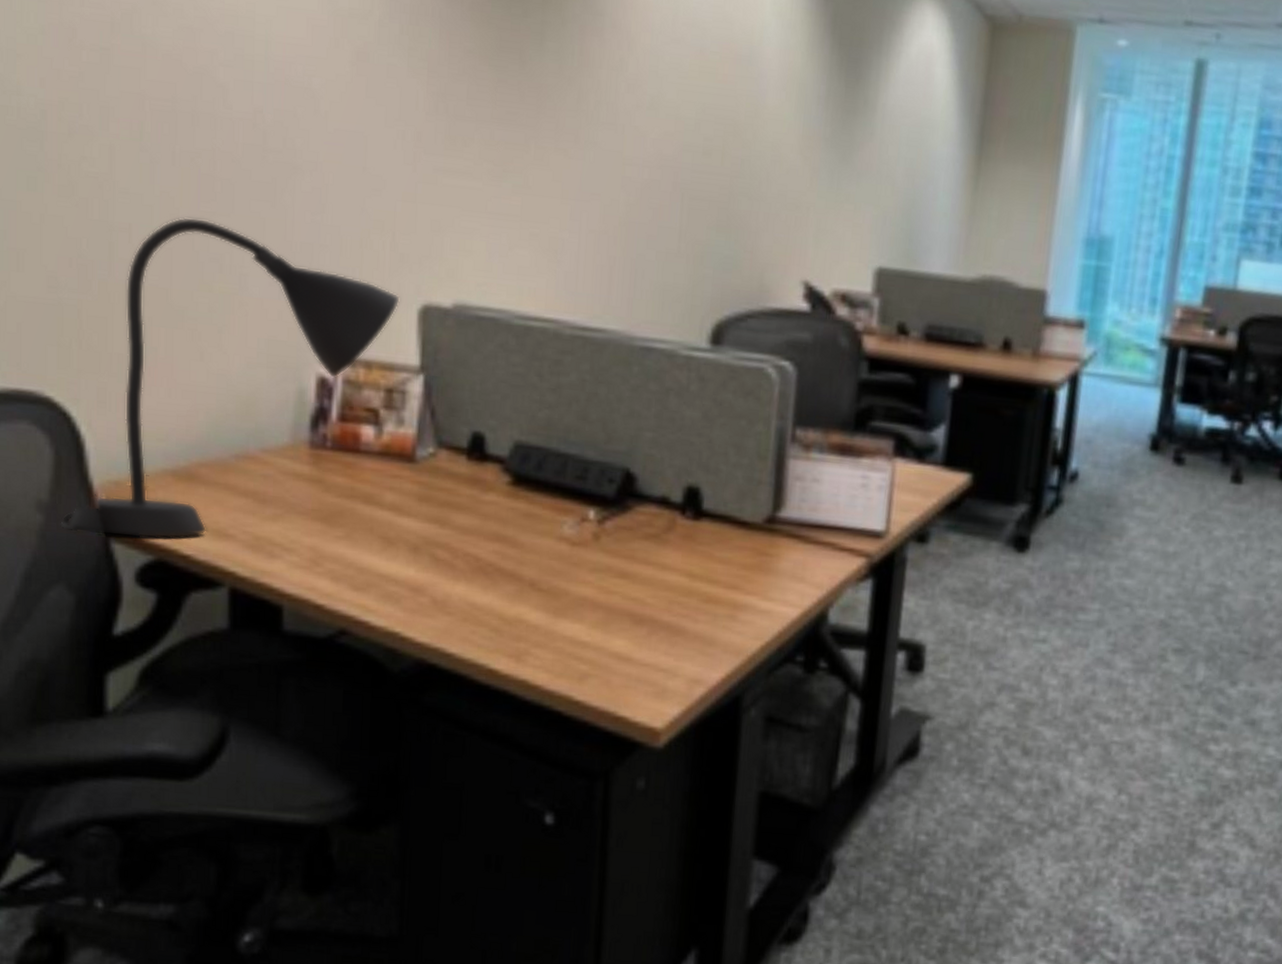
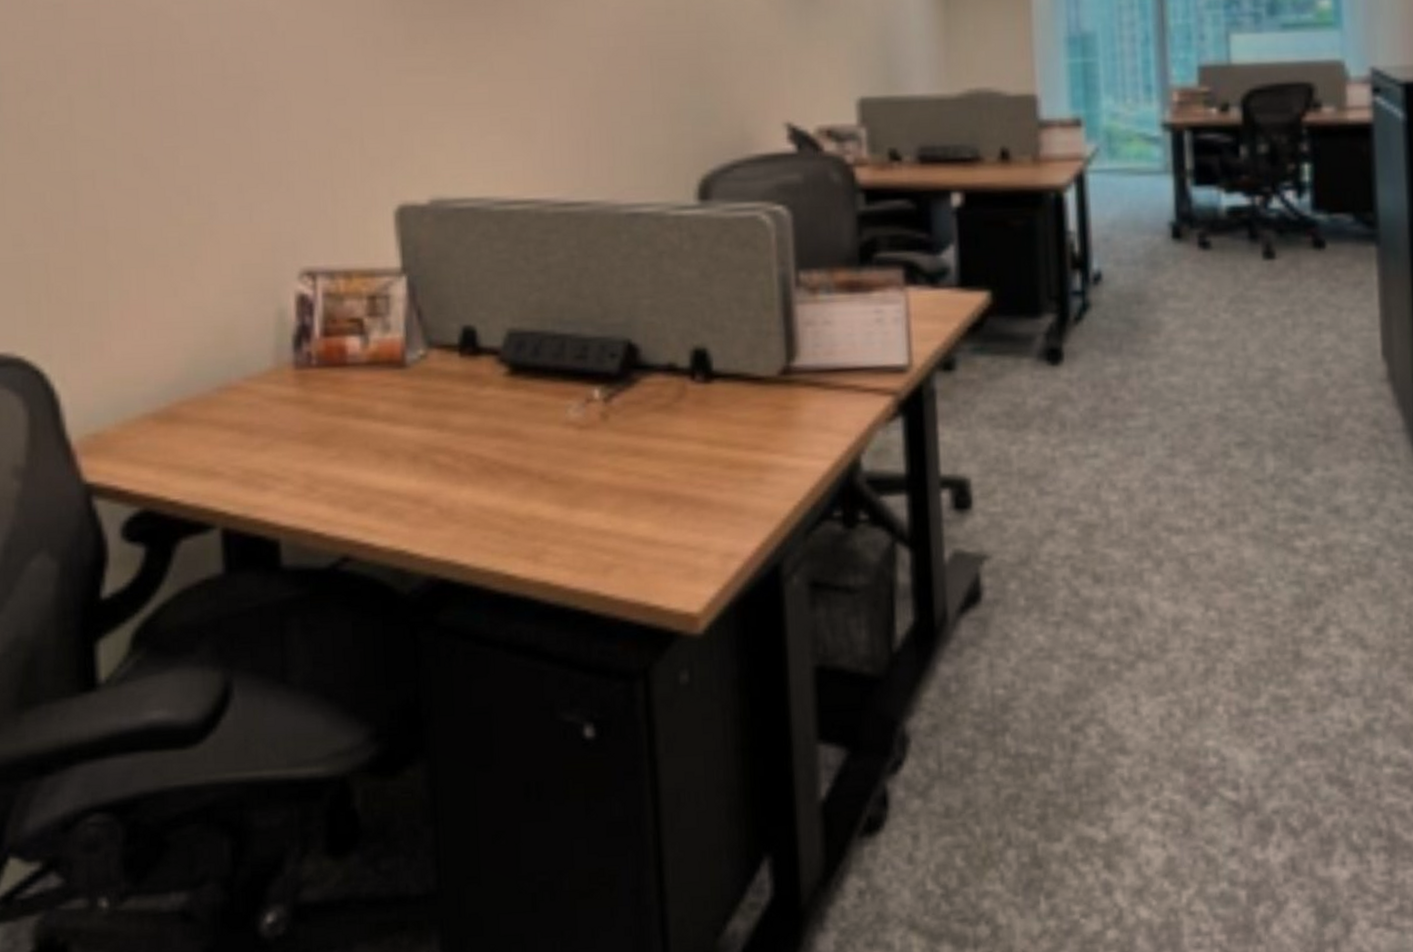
desk lamp: present [60,217,400,538] -> none [38,154,375,494]

